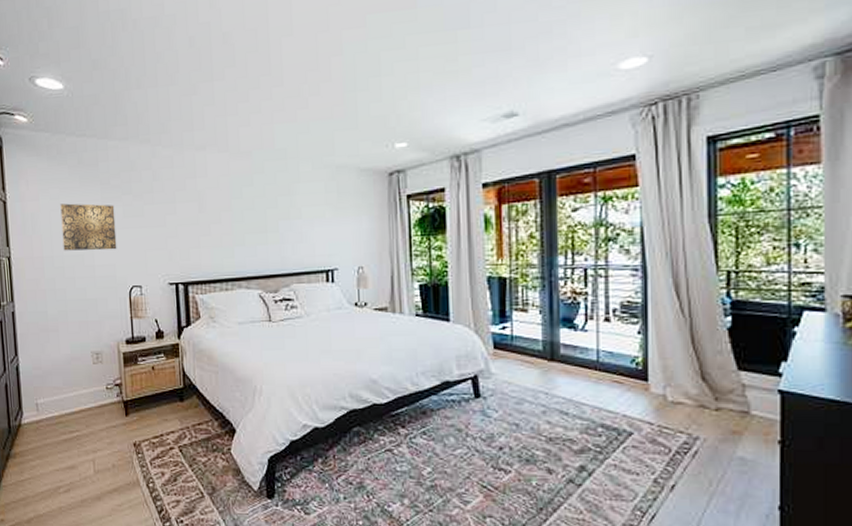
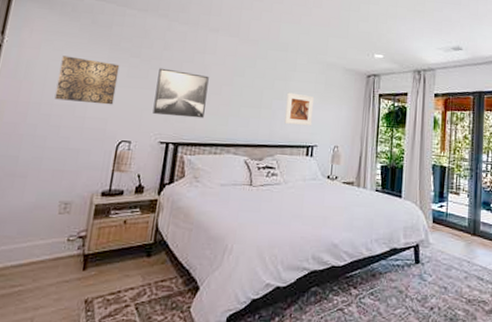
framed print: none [153,201,208,255] -> present [152,68,209,118]
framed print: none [294,209,329,248] -> present [284,92,315,126]

